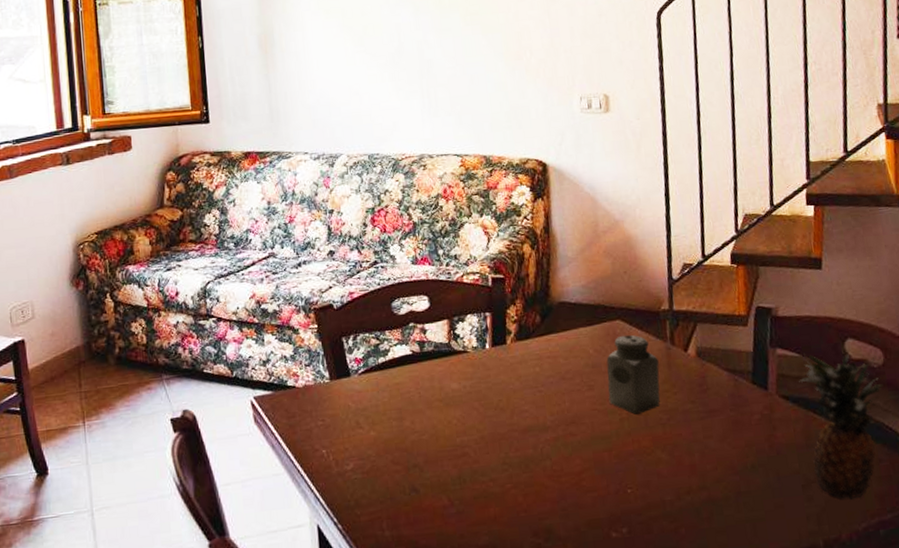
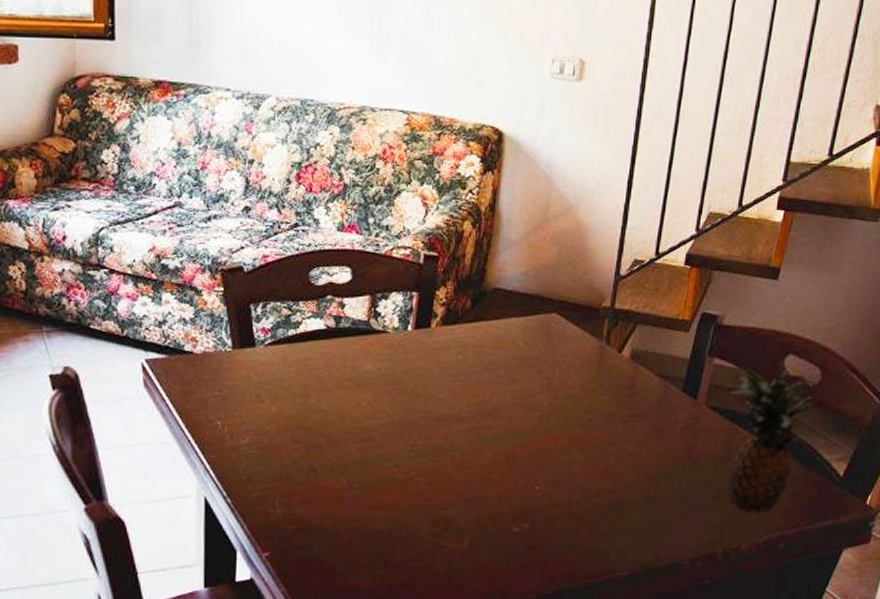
salt shaker: present [606,334,660,414] -> none [531,329,590,412]

